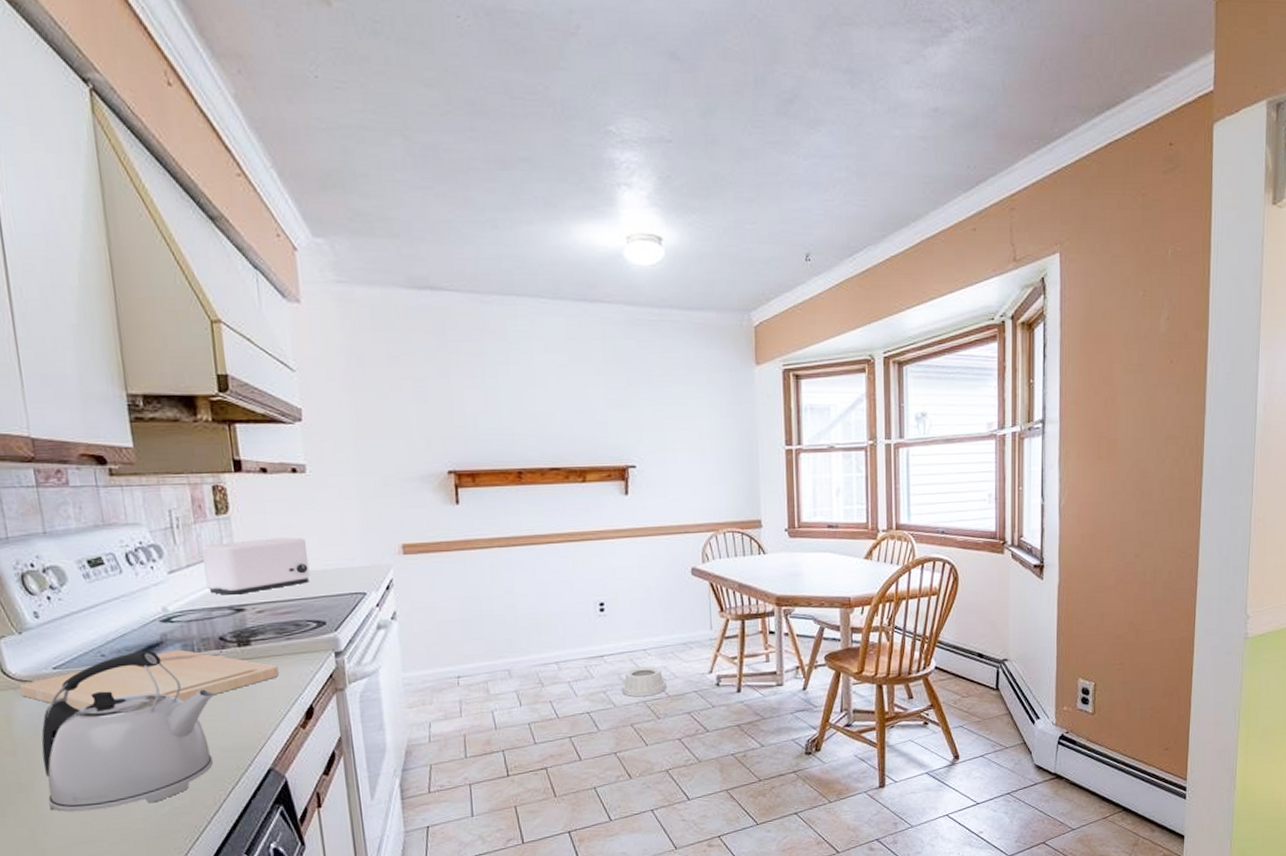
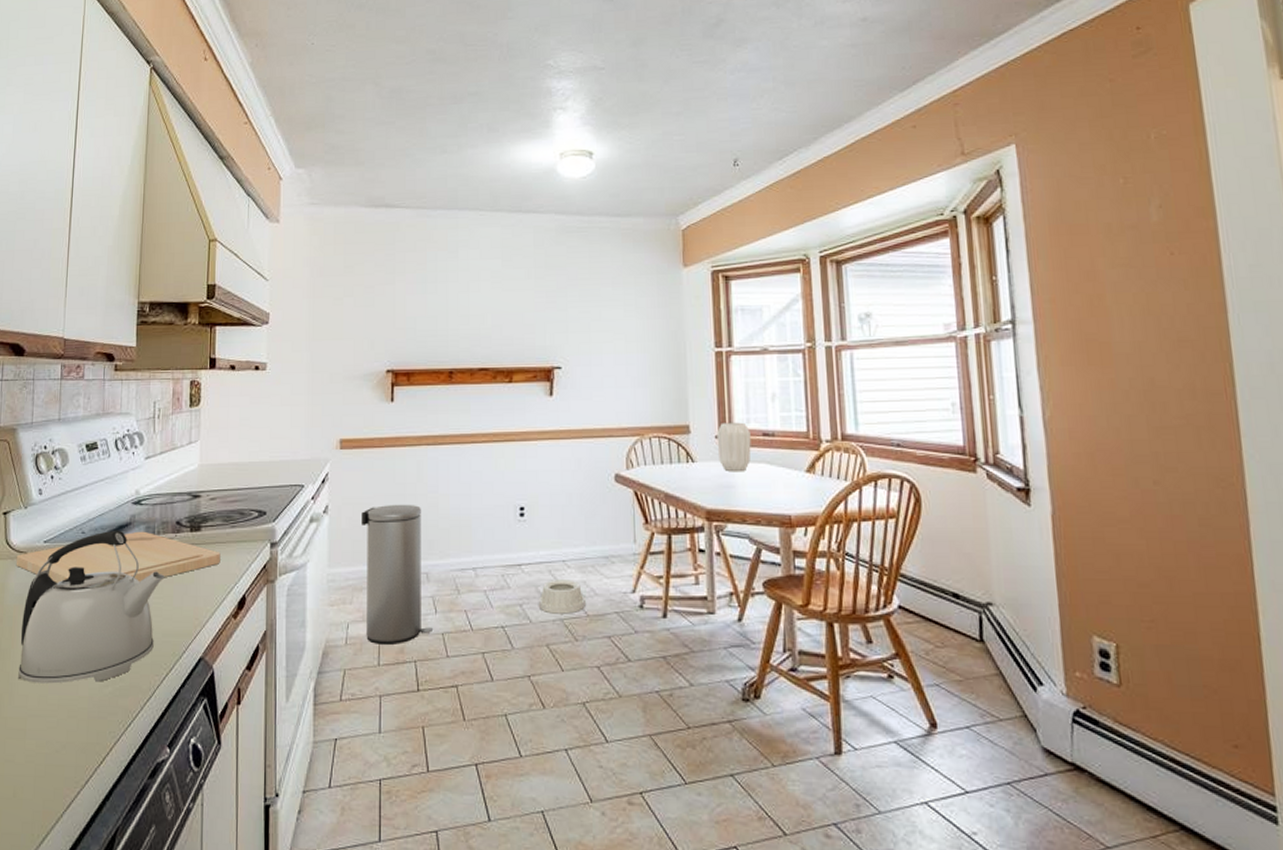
toaster: present [201,537,311,595] -> none [173,429,259,481]
pedal bin: none [434,606,520,739] -> present [362,504,434,644]
vase: none [786,516,817,562] -> present [716,422,751,472]

